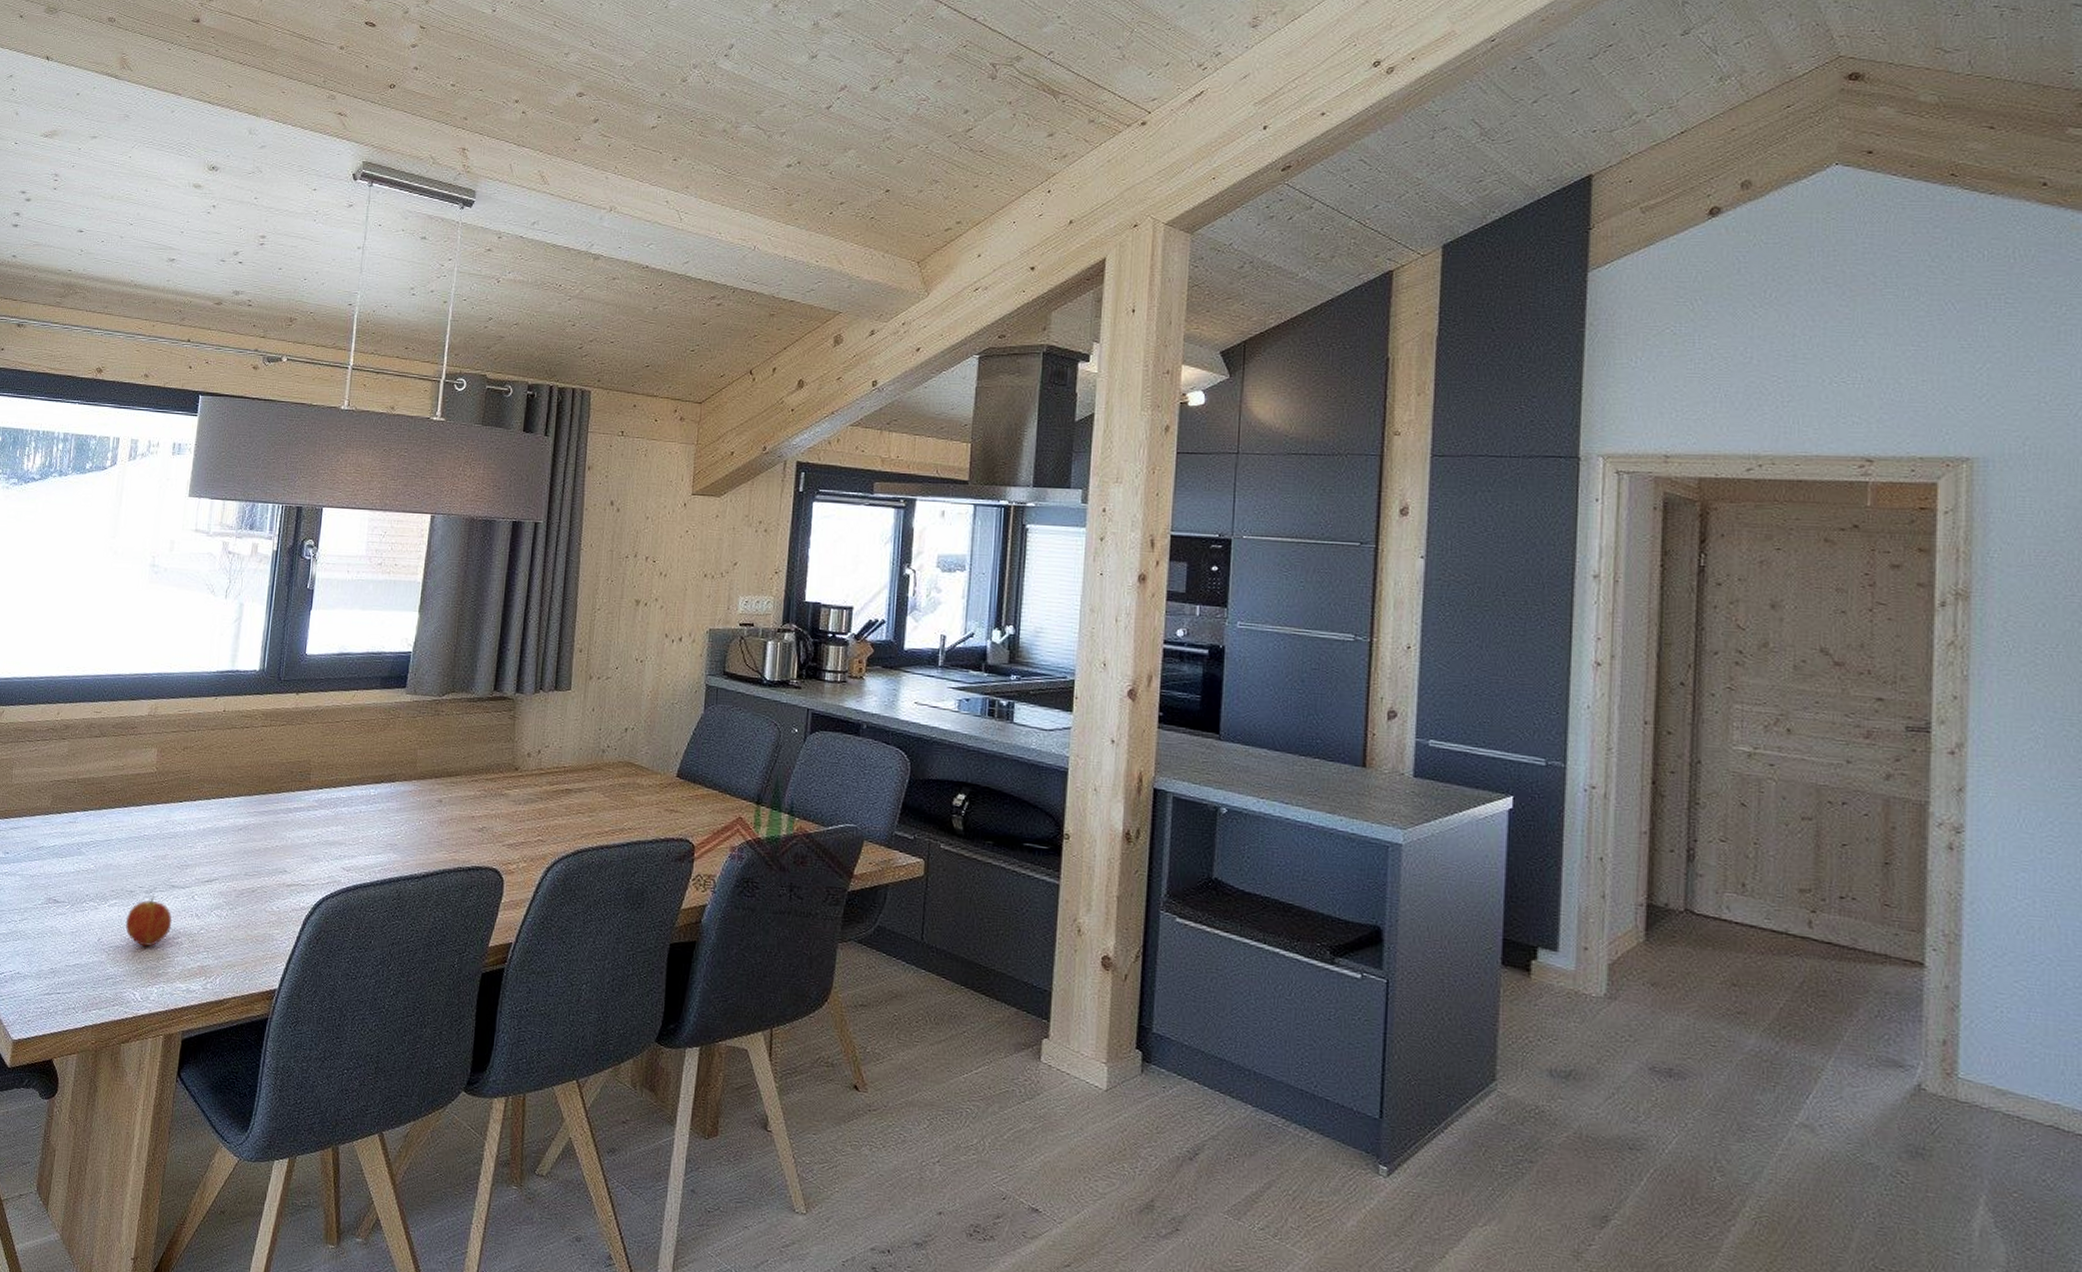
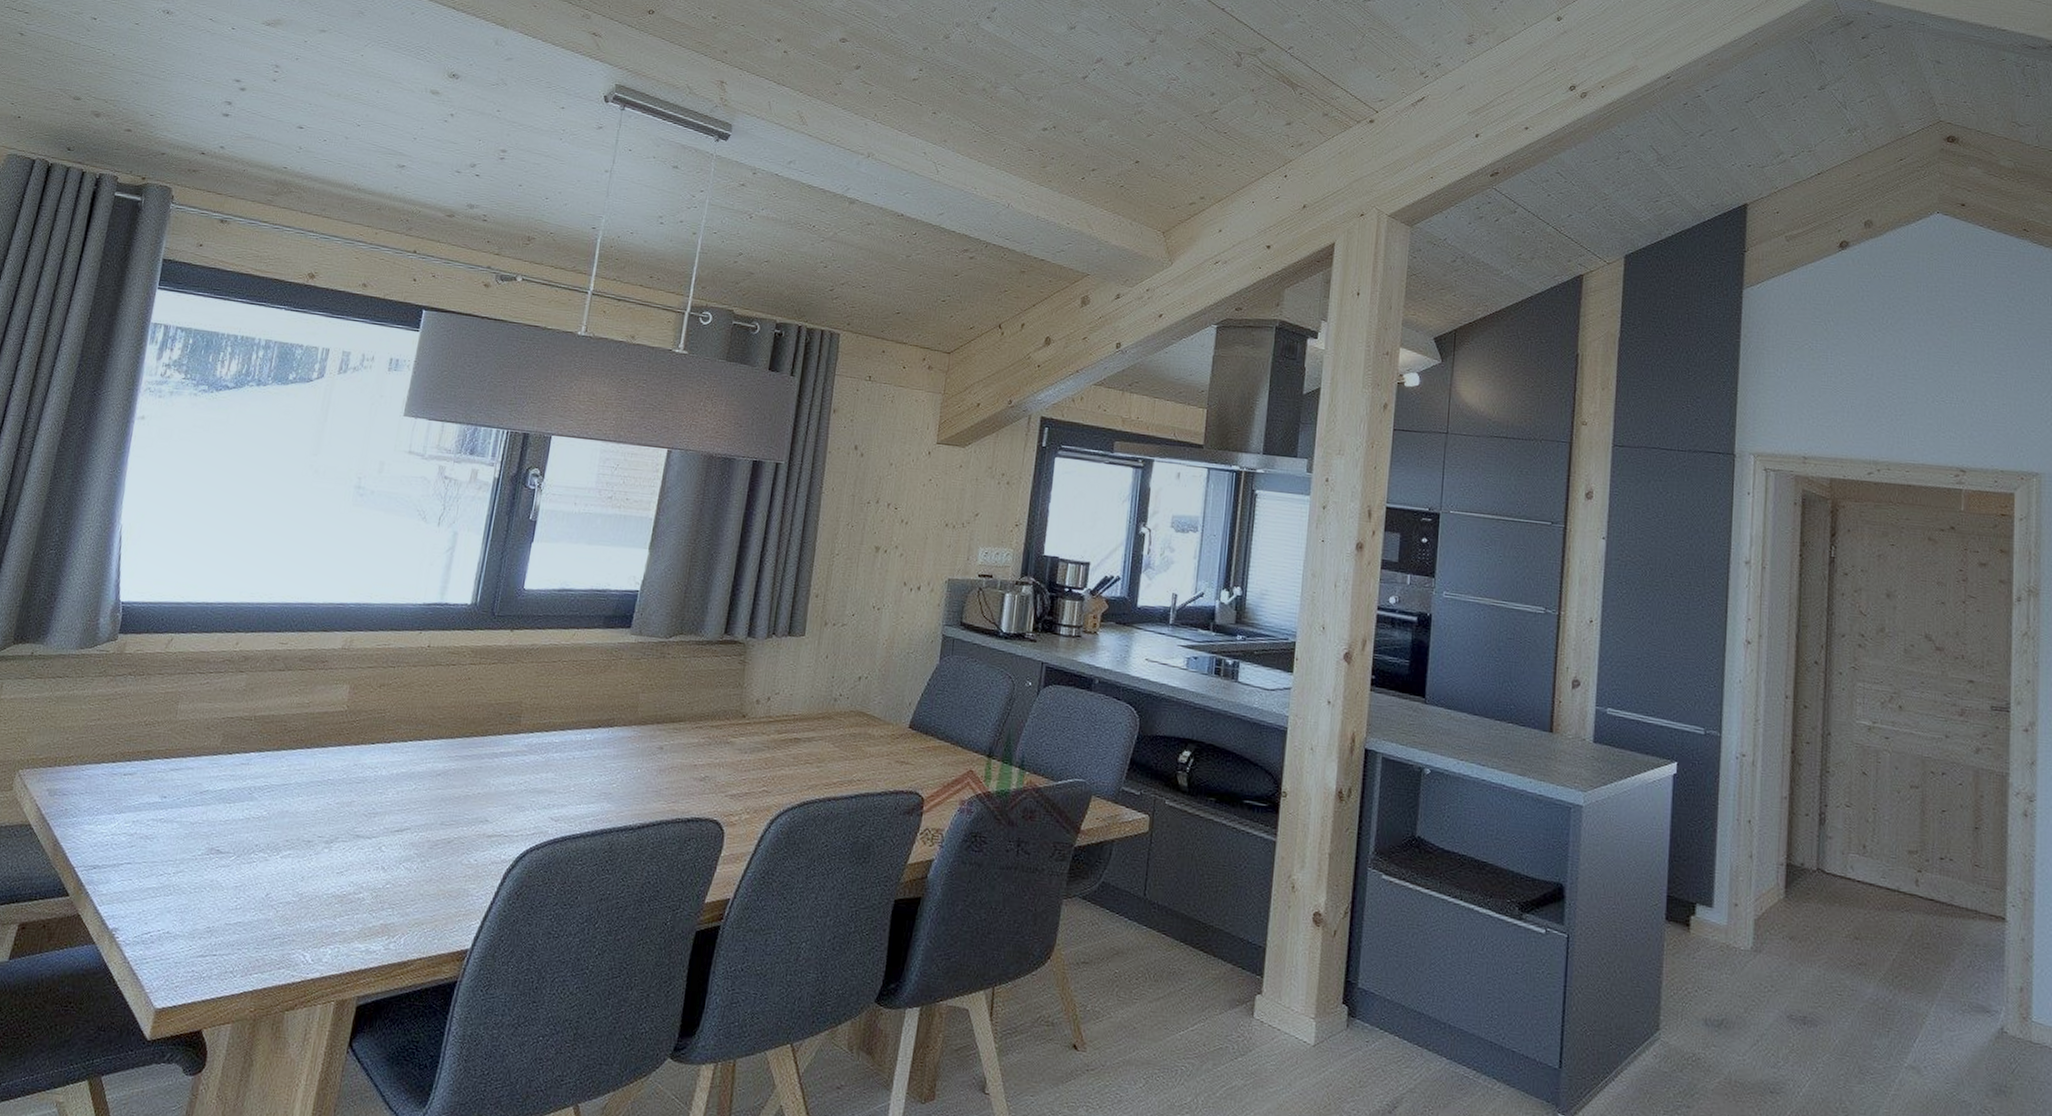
fruit: present [126,895,173,947] -> none [299,845,355,903]

